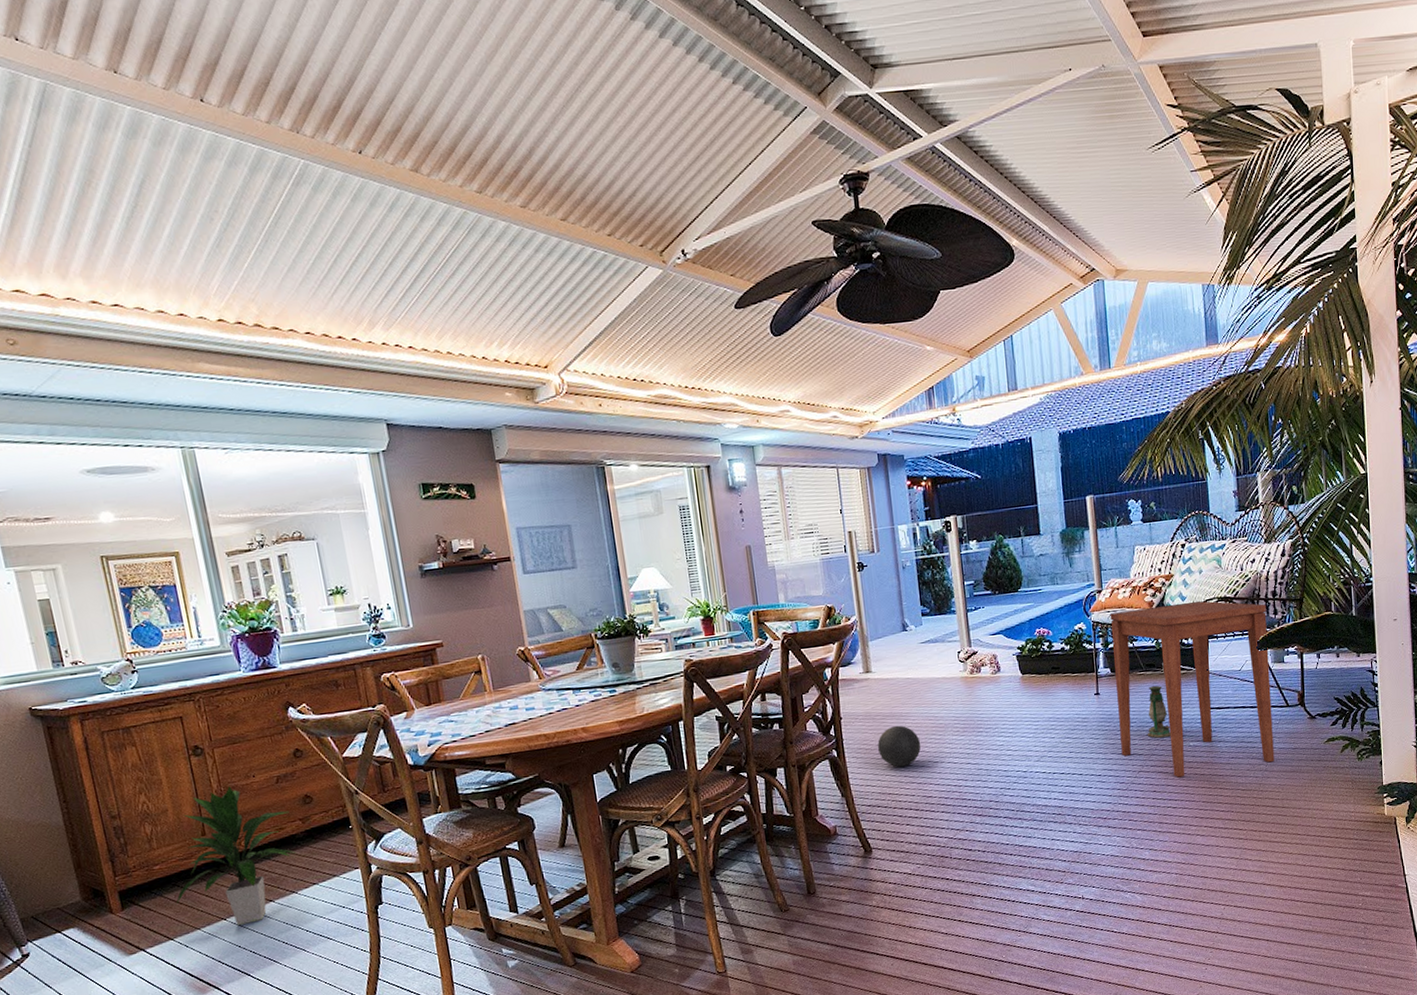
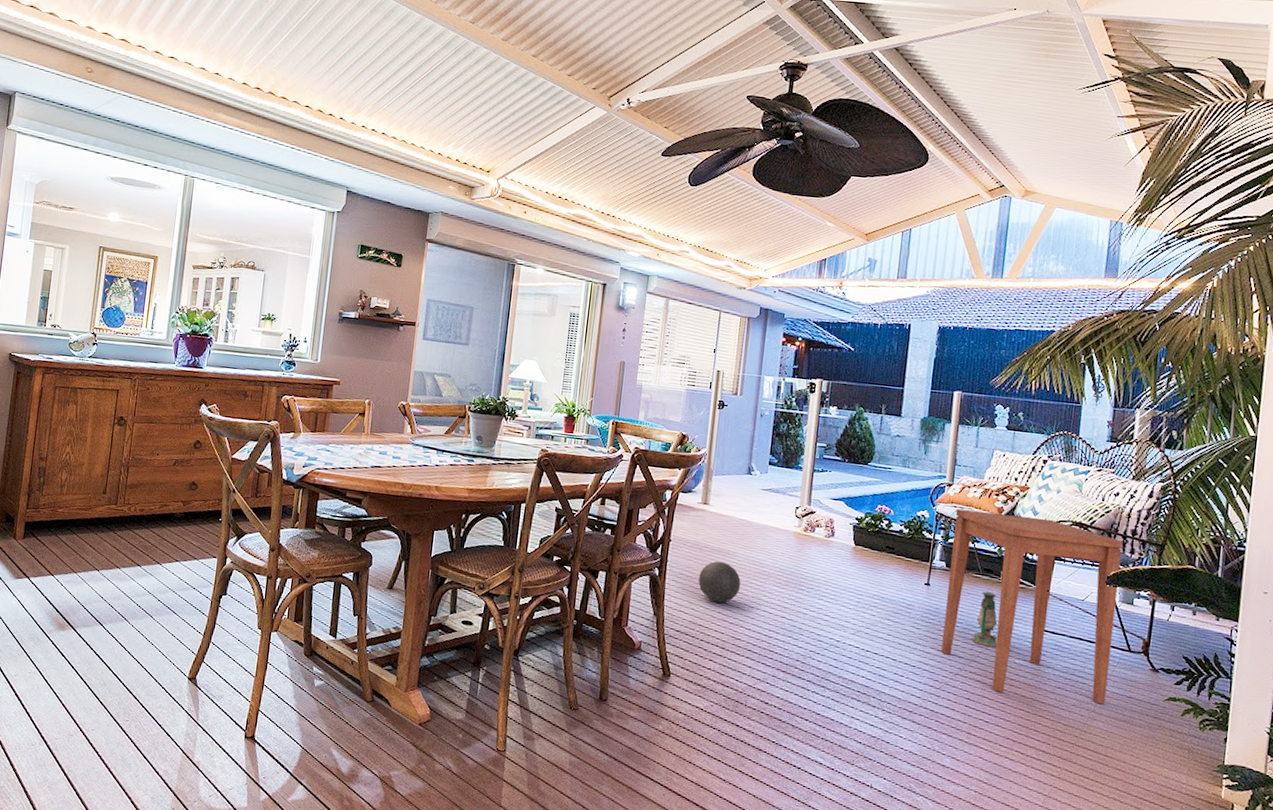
indoor plant: present [176,786,297,925] -> none [65,458,176,580]

